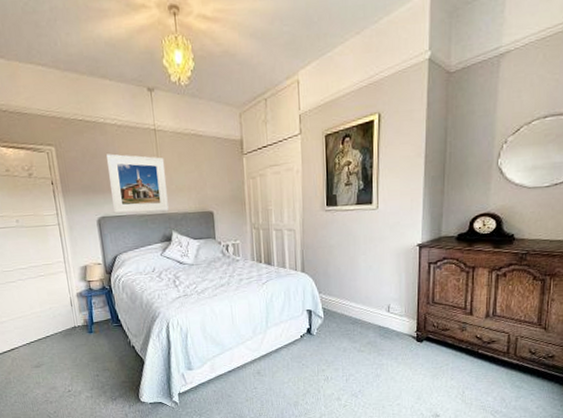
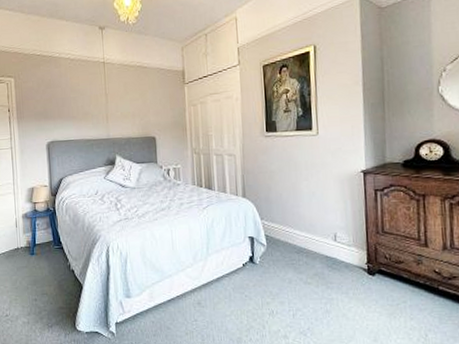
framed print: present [106,154,169,214] -> none [59,84,114,138]

